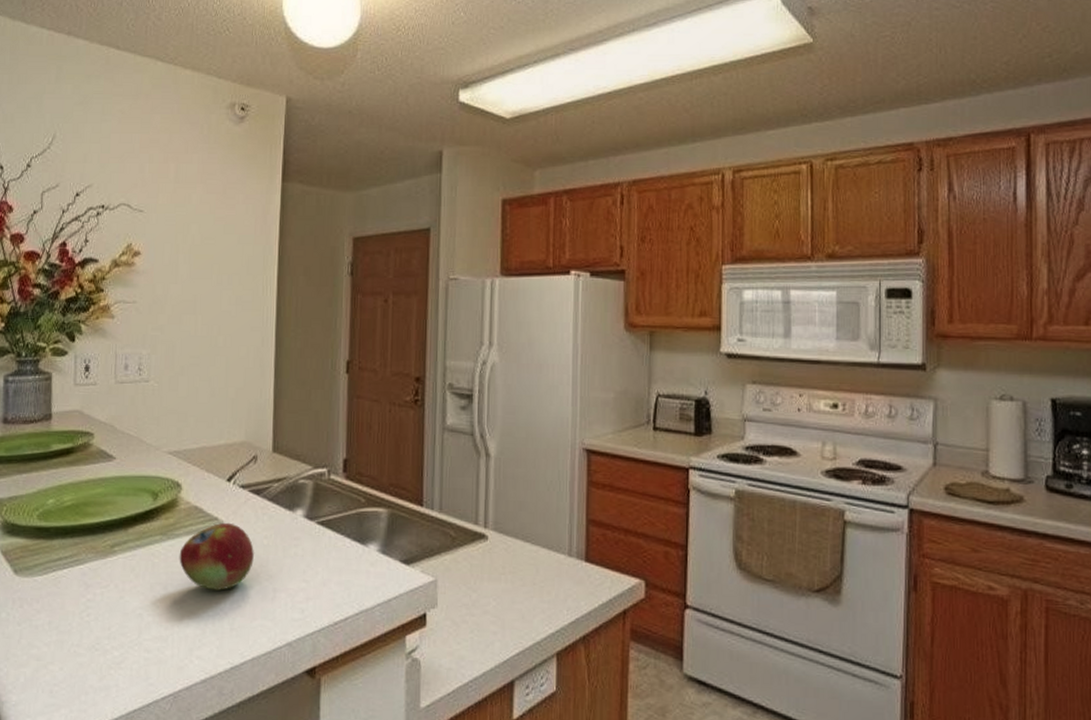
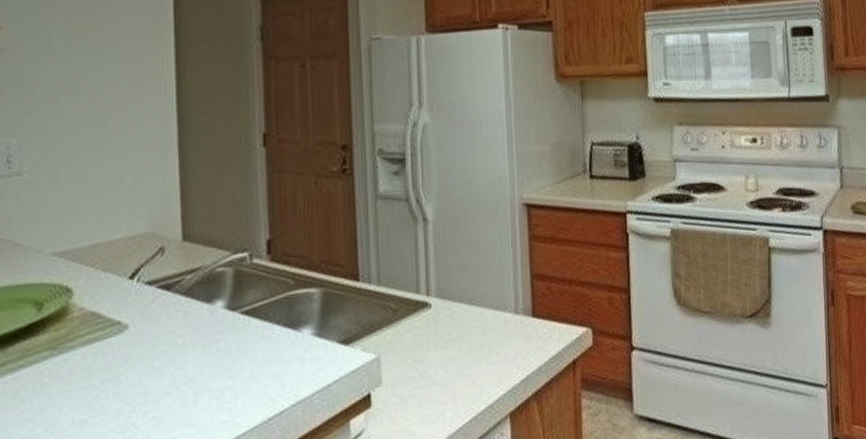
fruit: present [179,522,254,591] -> none [75,325,168,404]

